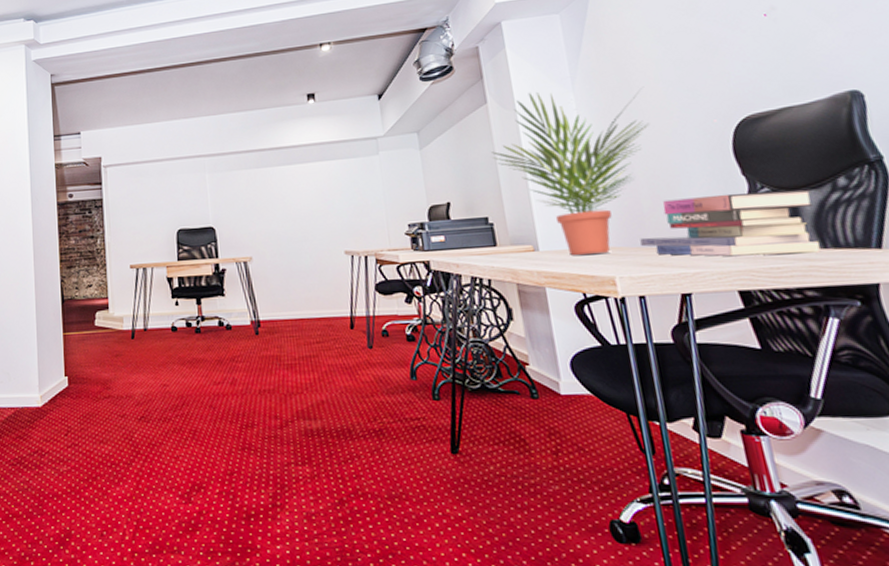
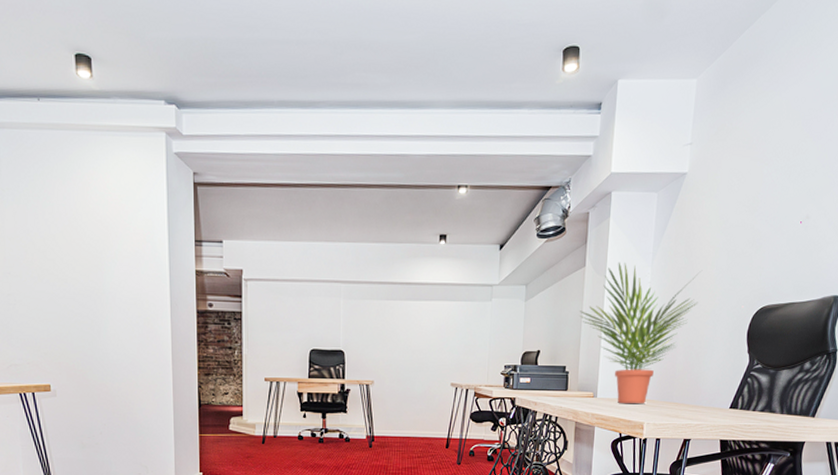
books: present [640,189,821,257] -> none [667,366,787,416]

